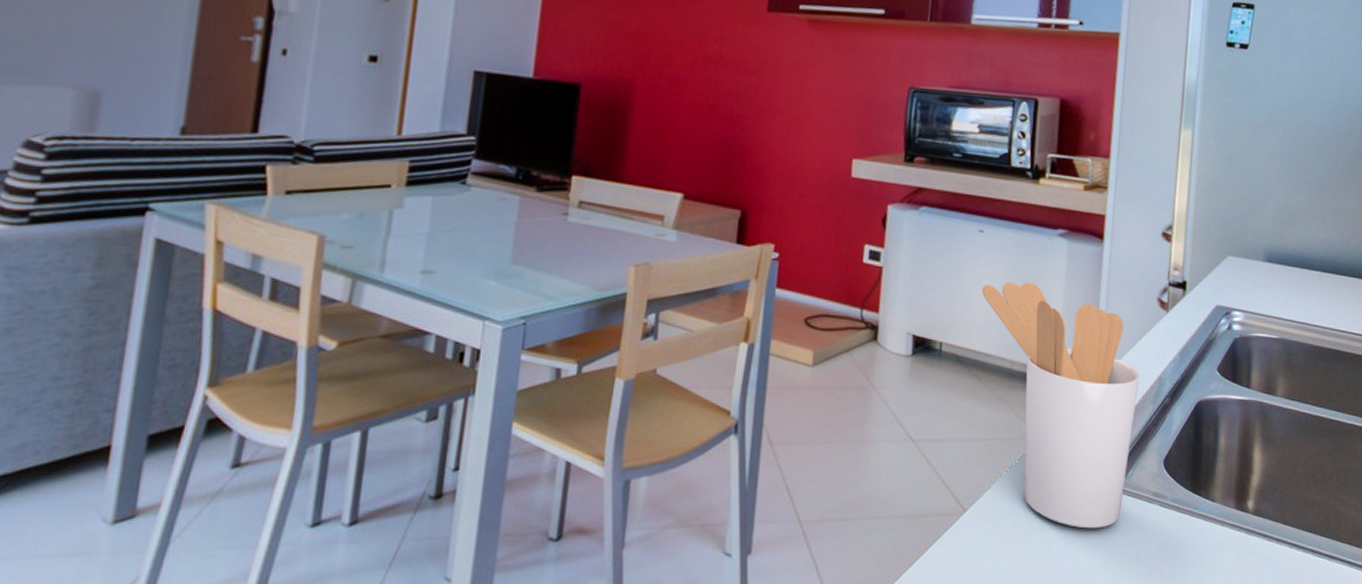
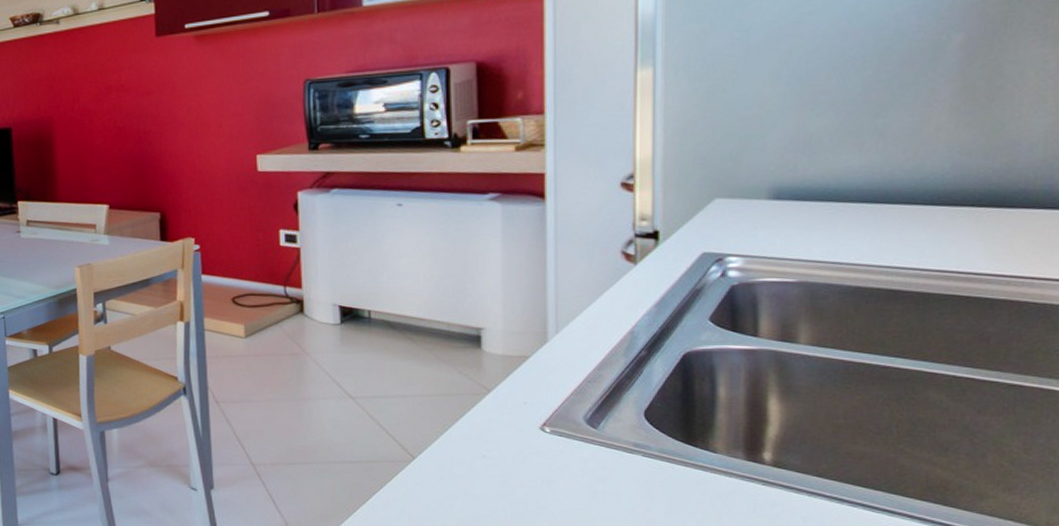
utensil holder: present [981,281,1140,529] -> none [407,248,605,476]

